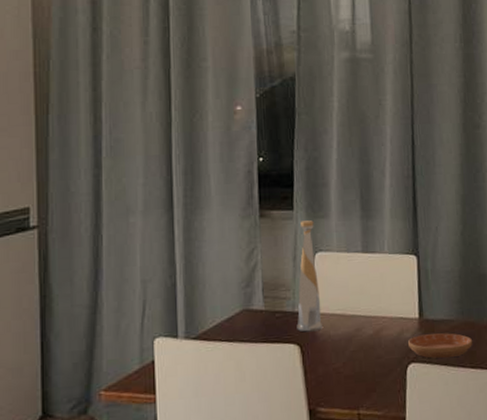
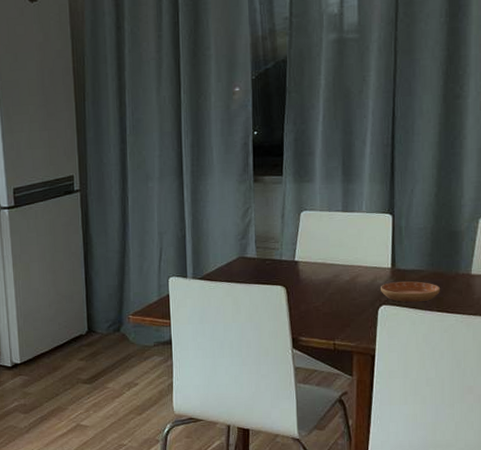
bottle: present [297,220,322,332] -> none [283,184,305,277]

